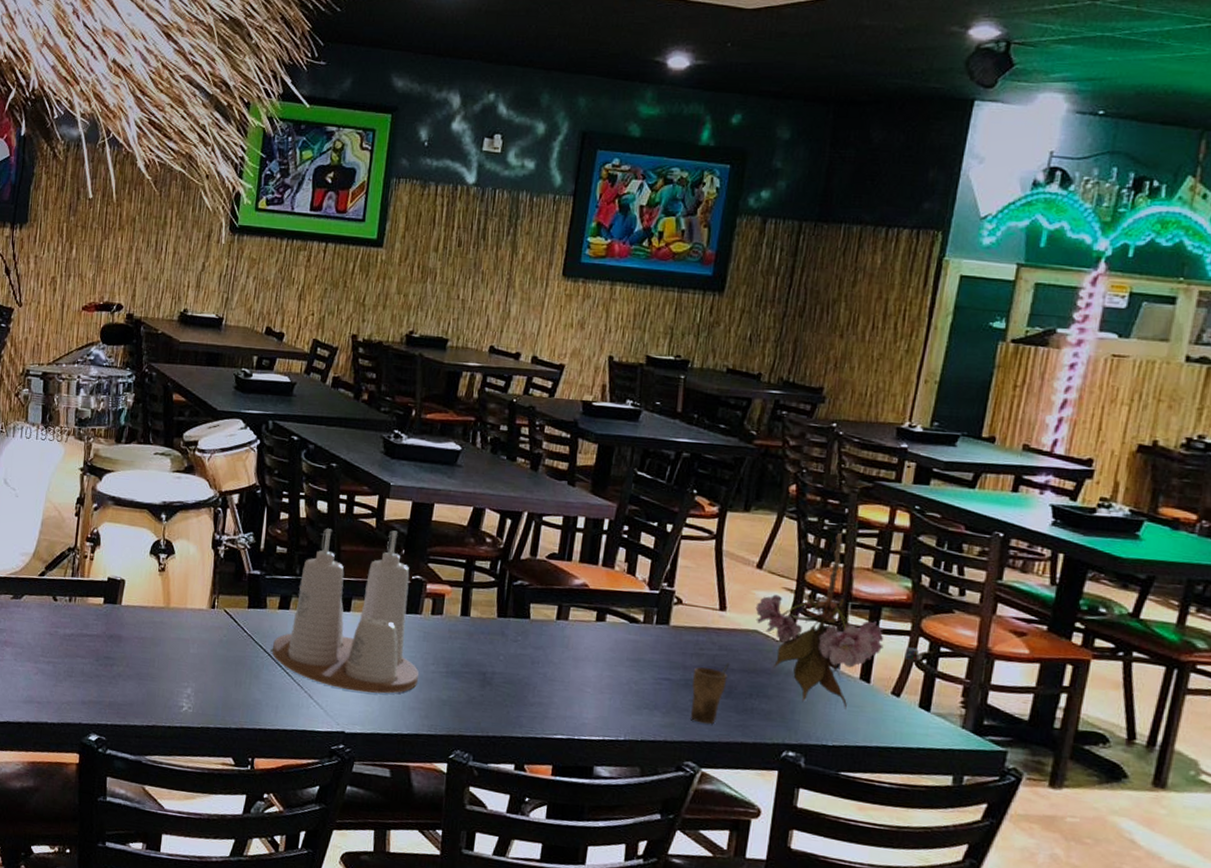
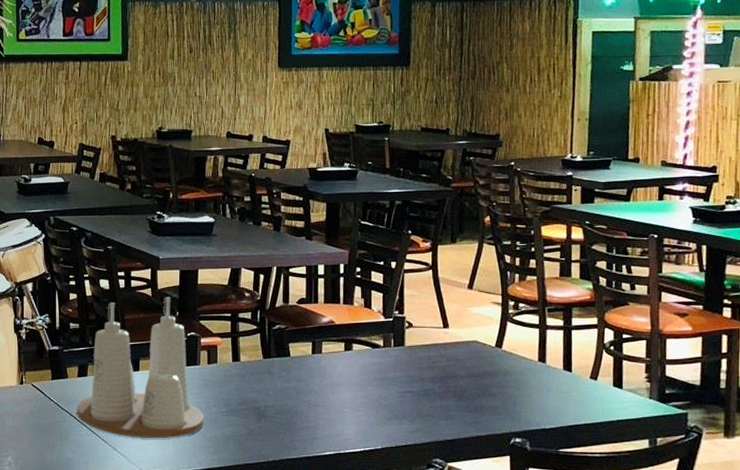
cup: present [690,663,730,725] -> none [429,371,458,425]
flower: present [755,532,919,709] -> none [472,250,607,396]

